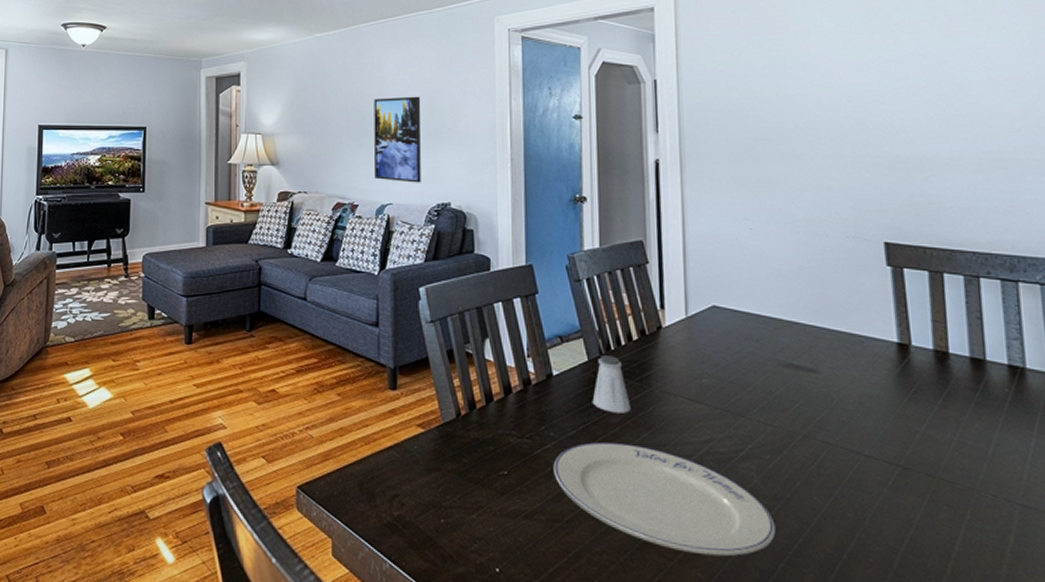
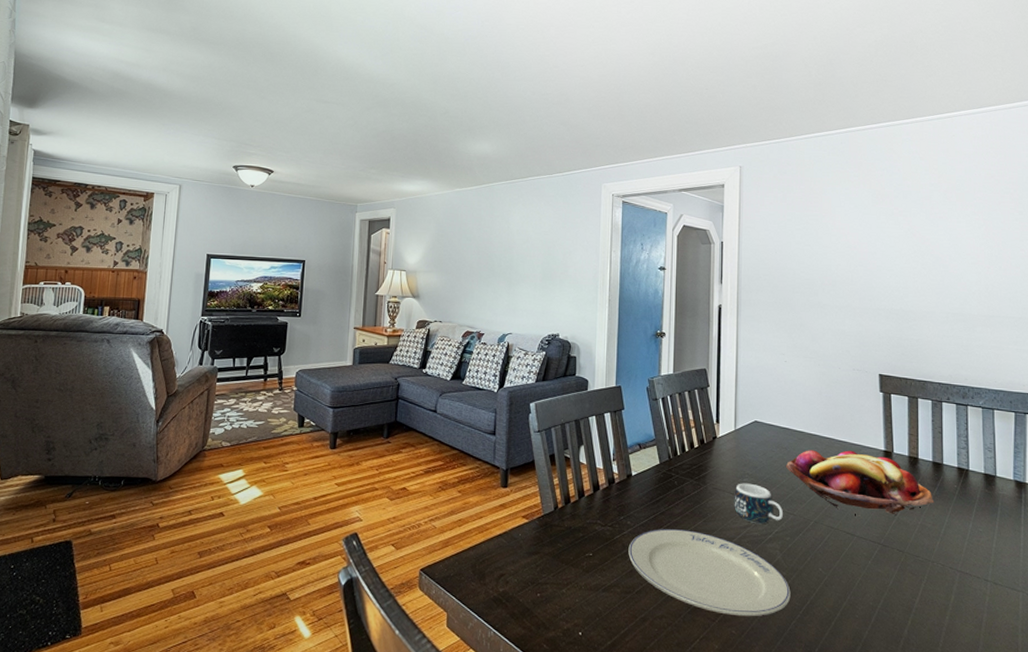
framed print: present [374,96,421,183] -> none [499,245,540,317]
saltshaker: present [592,355,631,413] -> none [661,460,690,506]
mug: none [690,385,758,438] -> present [734,483,783,525]
fruit basket: none [758,342,976,430] -> present [785,450,935,517]

